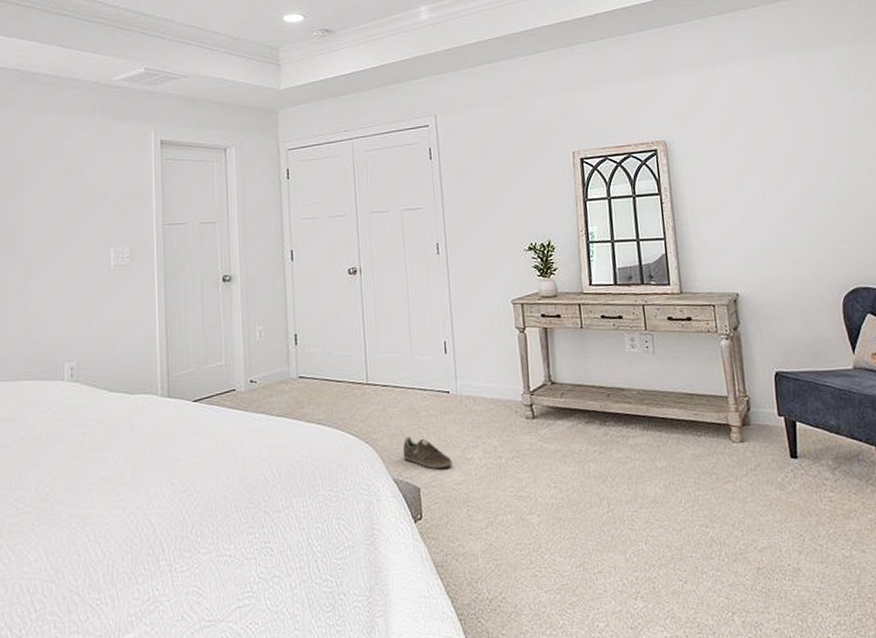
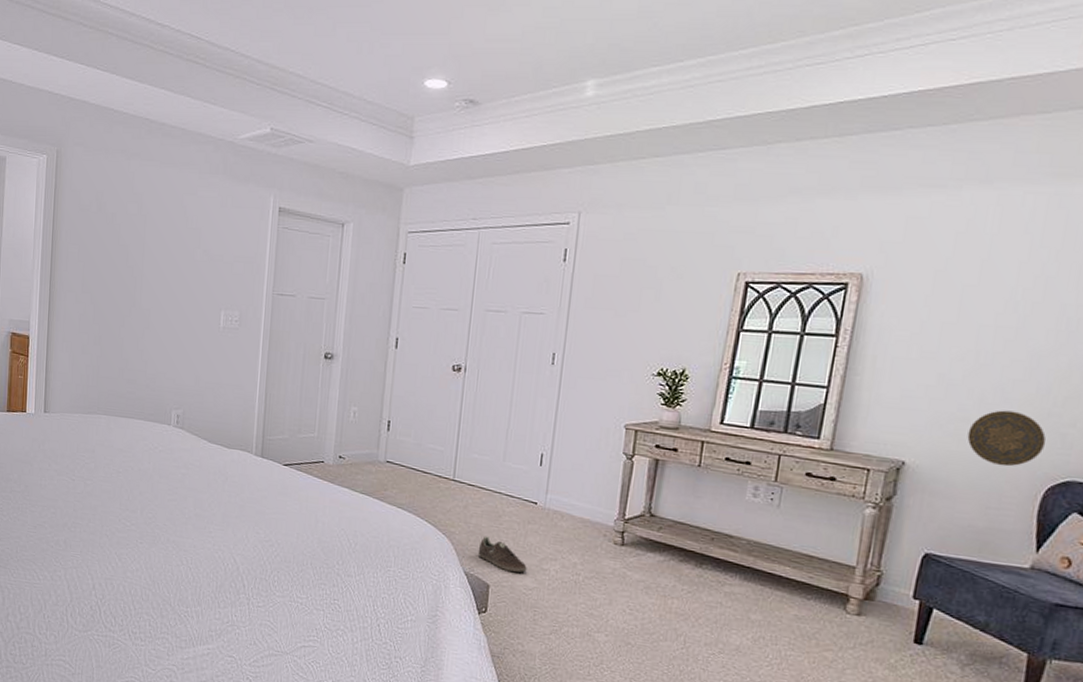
decorative plate: none [775,236,832,284] -> present [967,410,1047,467]

